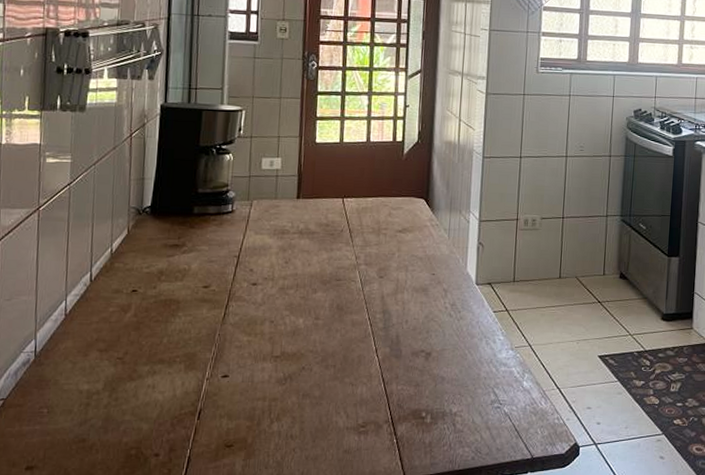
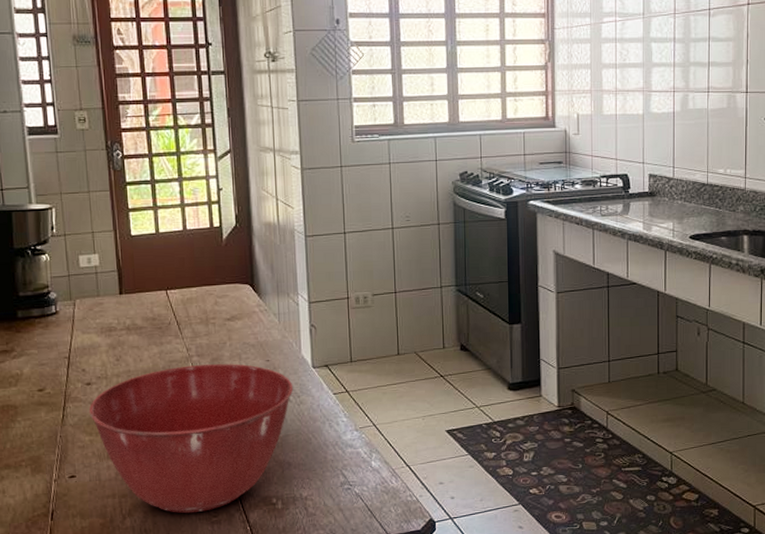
mixing bowl: none [251,273,455,421] -> present [88,363,294,513]

